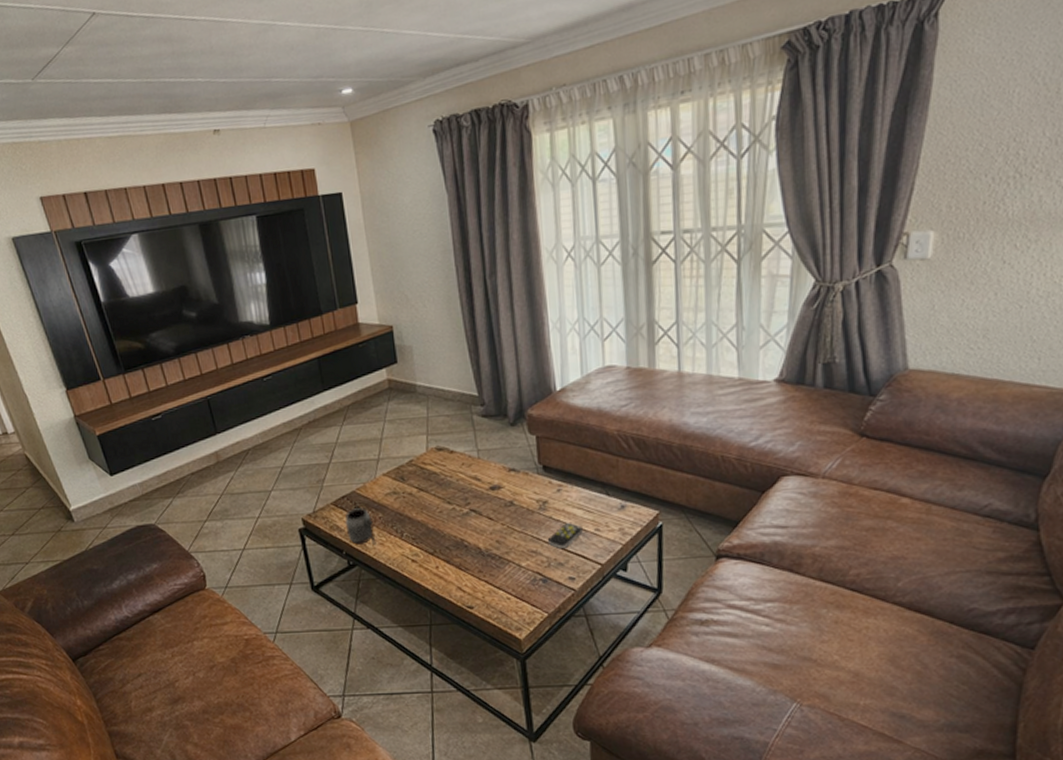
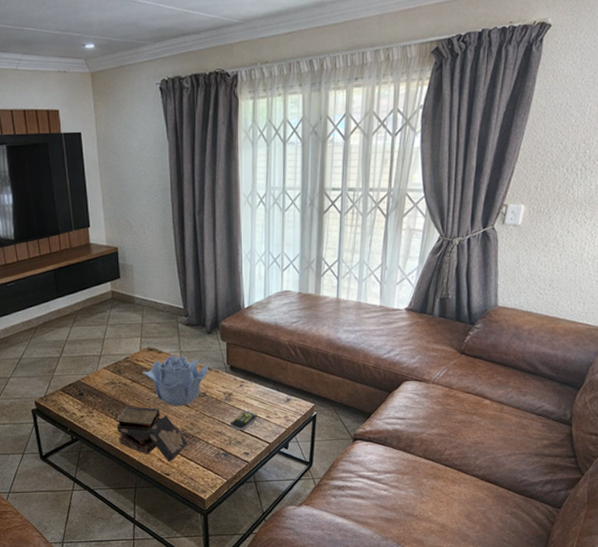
mug: present [345,508,376,545] -> none [70,394,95,424]
book: none [403,521,495,592] -> present [117,406,188,462]
decorative bowl: none [431,455,515,520] -> present [143,355,208,407]

